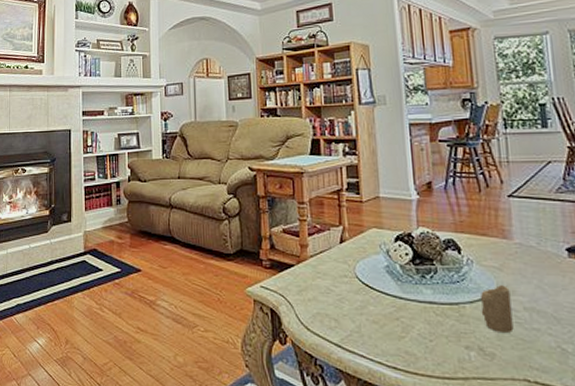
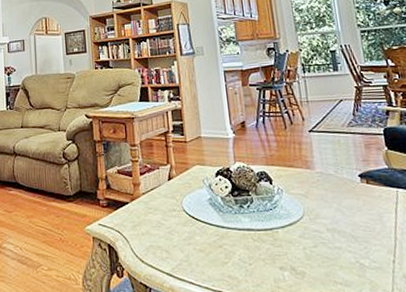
candle: present [481,285,514,333] -> none [290,210,320,252]

